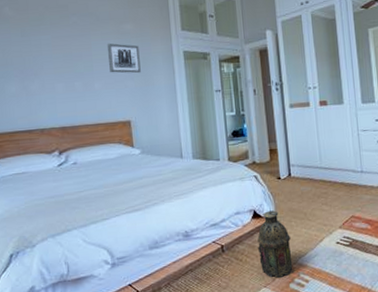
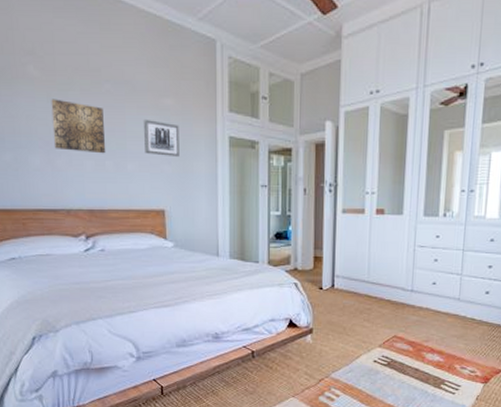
wall art: none [24,33,75,77] -> present [51,99,106,154]
lantern: present [257,210,293,278] -> none [290,321,326,389]

